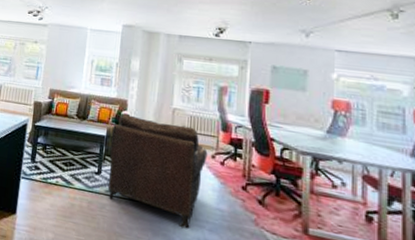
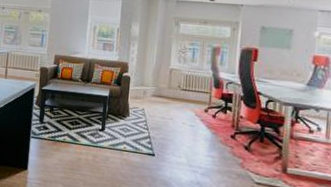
leather: present [107,114,208,229] -> none [111,76,201,174]

